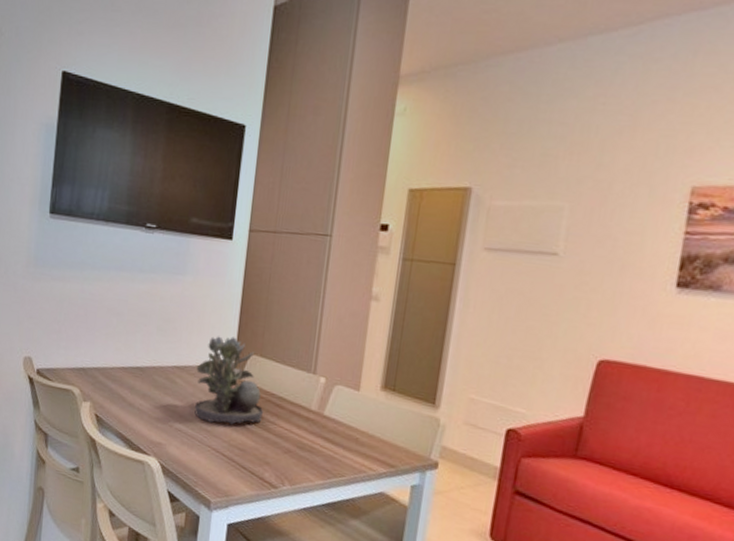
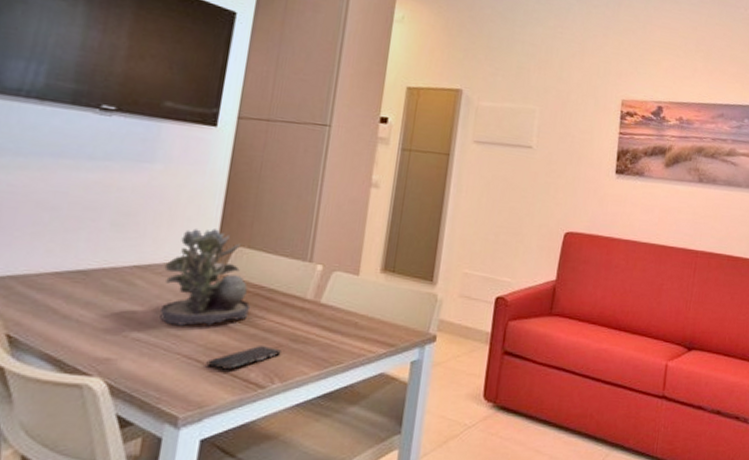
smartphone: none [230,448,290,467] -> present [206,346,281,370]

